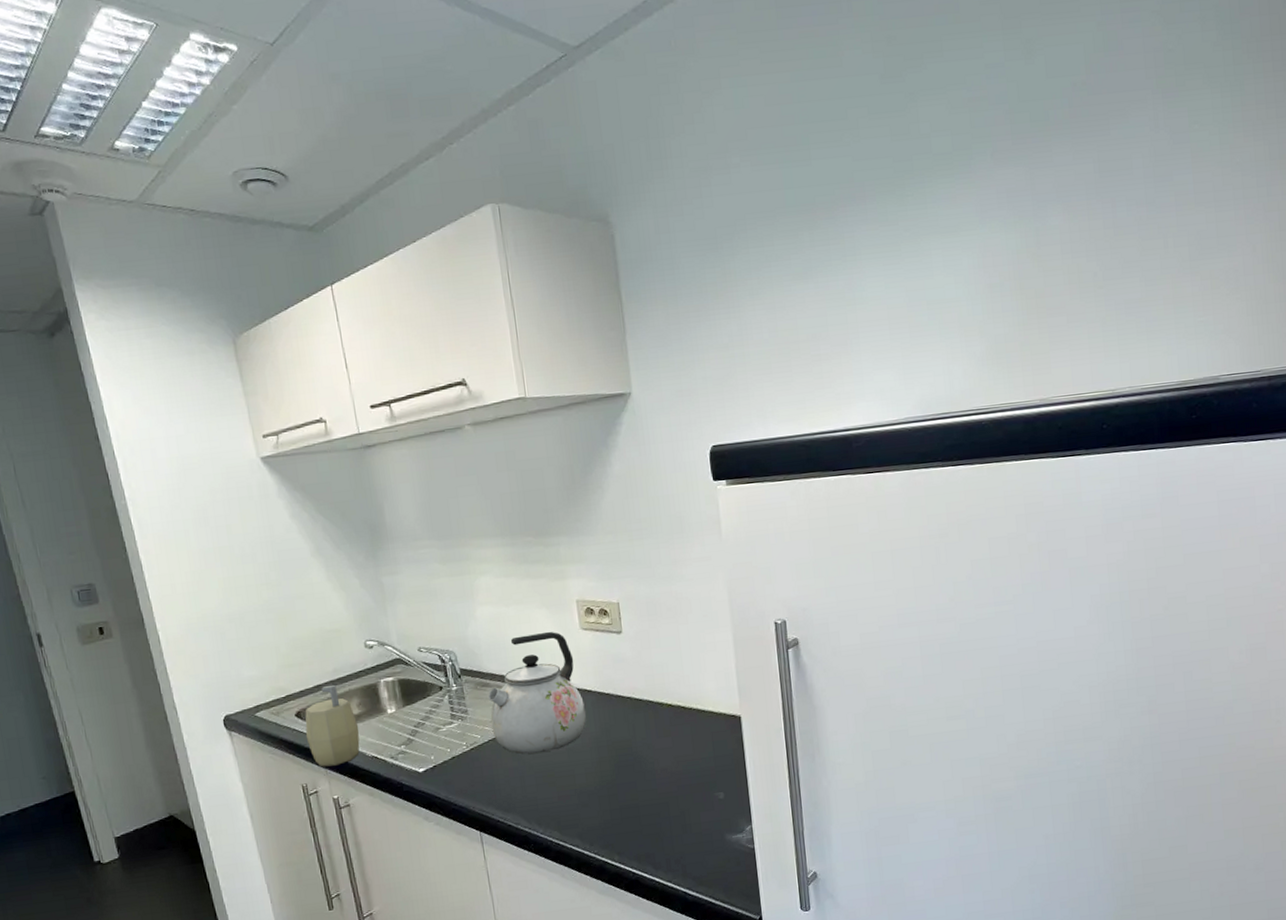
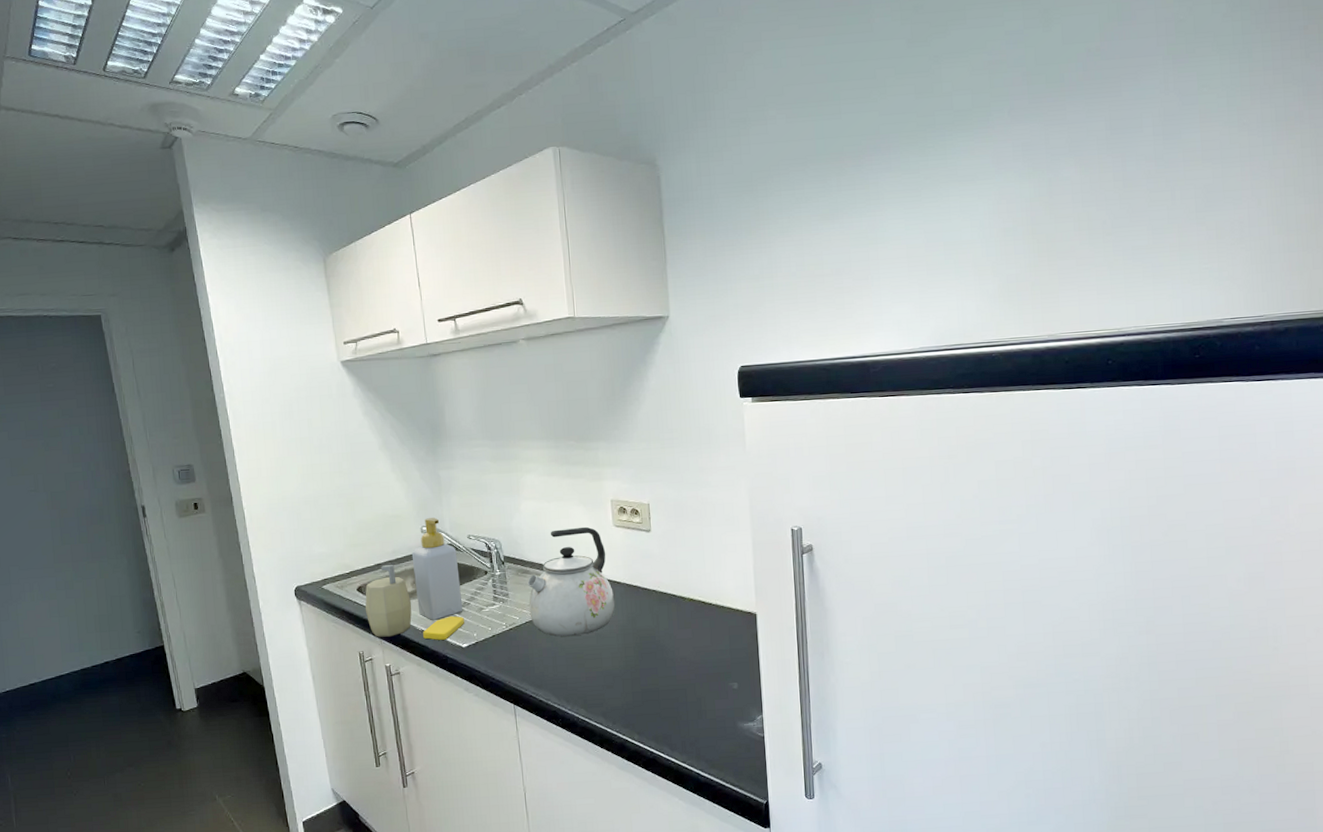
soap bottle: none [355,630,418,746] -> present [411,518,463,621]
sponge: none [373,738,420,767] -> present [423,616,464,641]

